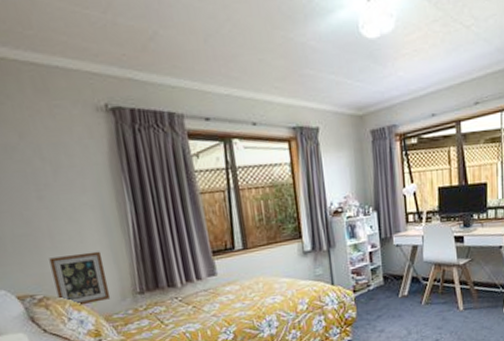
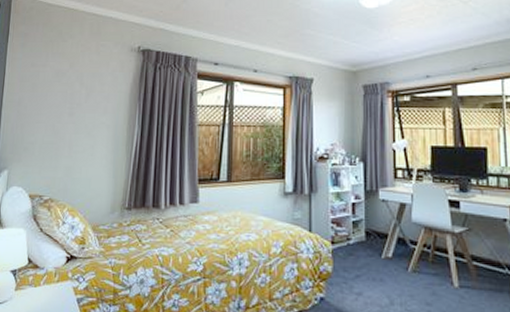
picture frame: present [49,251,111,306] -> none [60,164,105,212]

